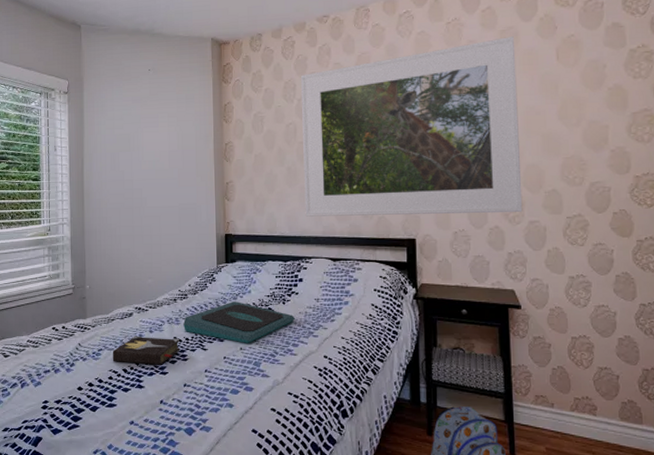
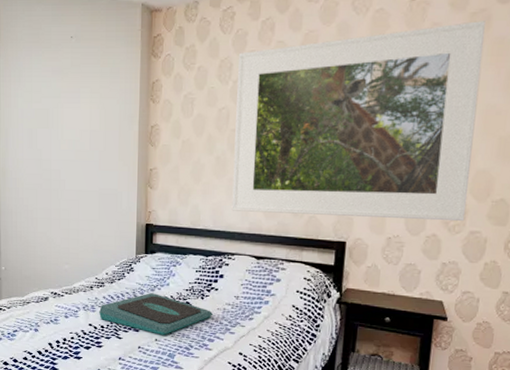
hardback book: present [112,336,181,365] -> none [27,320,95,350]

